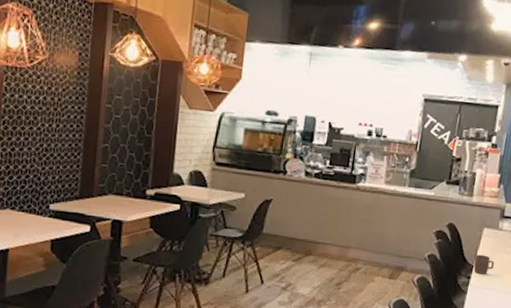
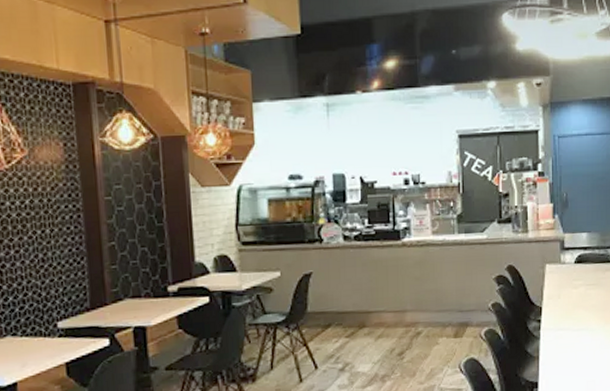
mug: present [473,254,494,274] -> none [541,293,563,315]

